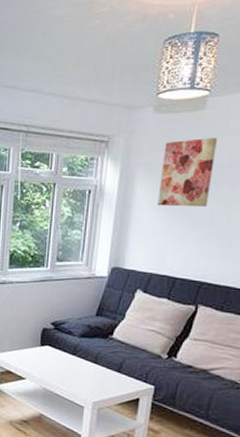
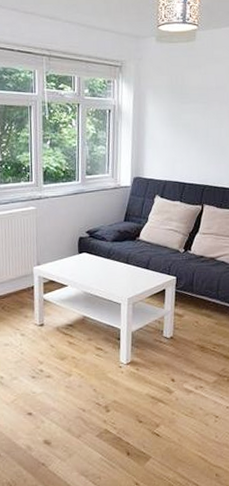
wall art: present [158,137,218,207] -> none [165,65,207,123]

